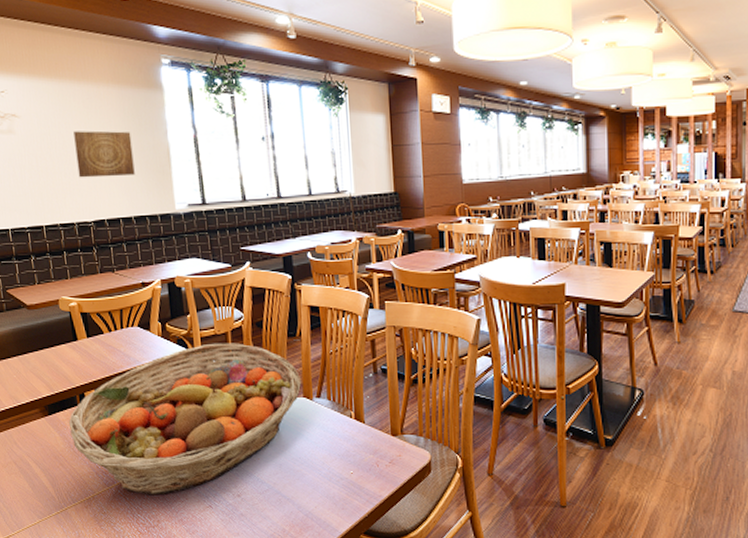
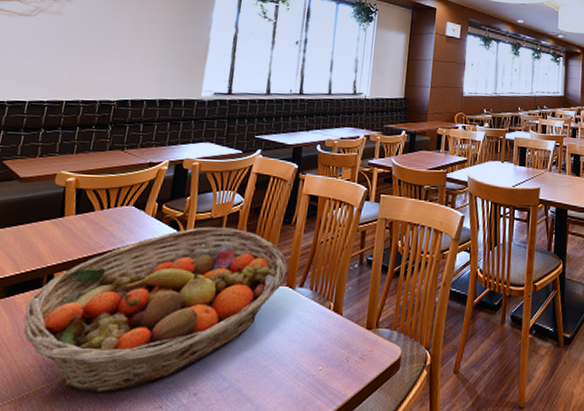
wall art: present [74,130,135,178] -> none [114,19,176,62]

